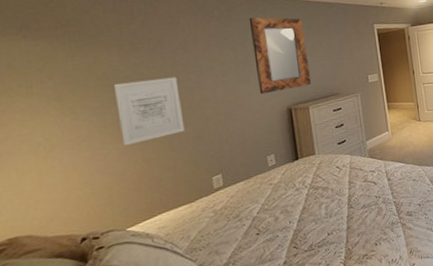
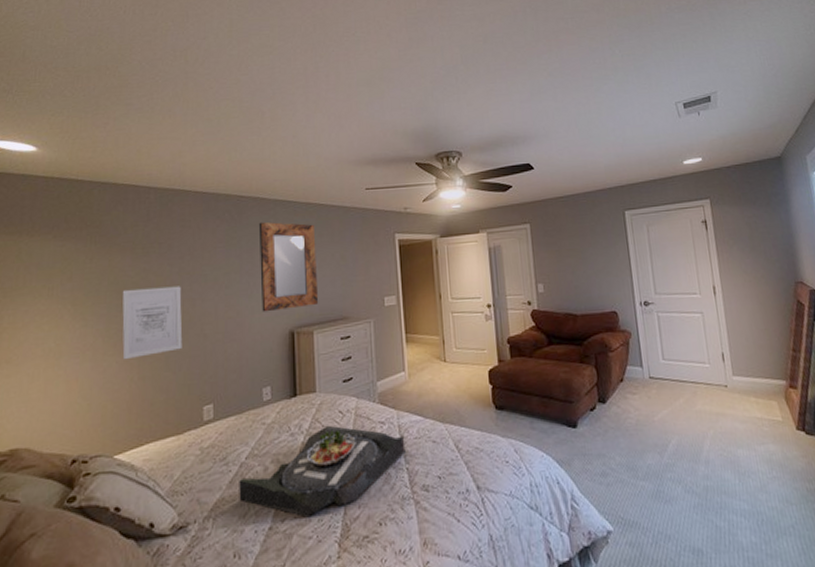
serving tray: none [253,178,393,250] -> present [239,425,406,518]

